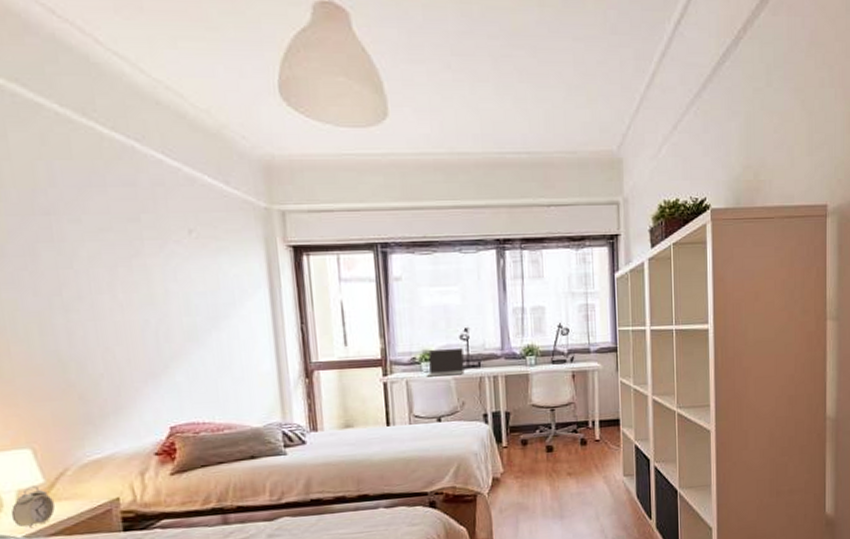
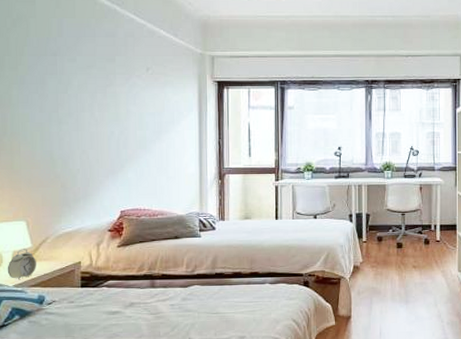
laptop: present [427,349,465,377] -> none [308,163,337,183]

